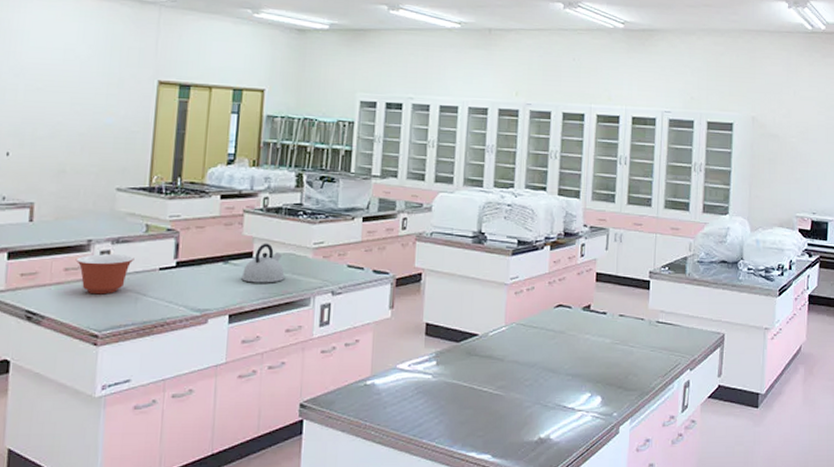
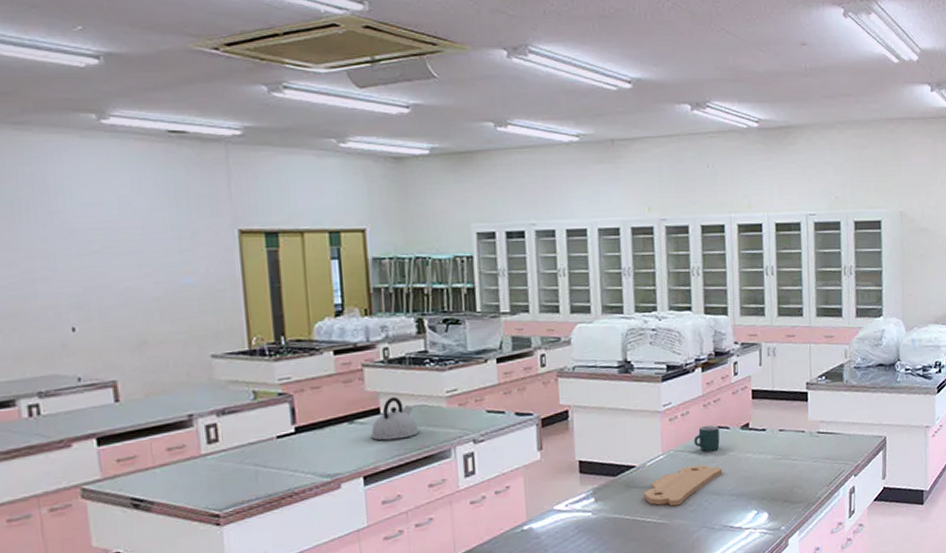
mixing bowl: present [75,254,134,295] -> none [178,426,246,473]
cutting board: none [483,341,561,379] -> present [644,465,723,506]
mug: none [536,302,561,329] -> present [694,425,720,452]

